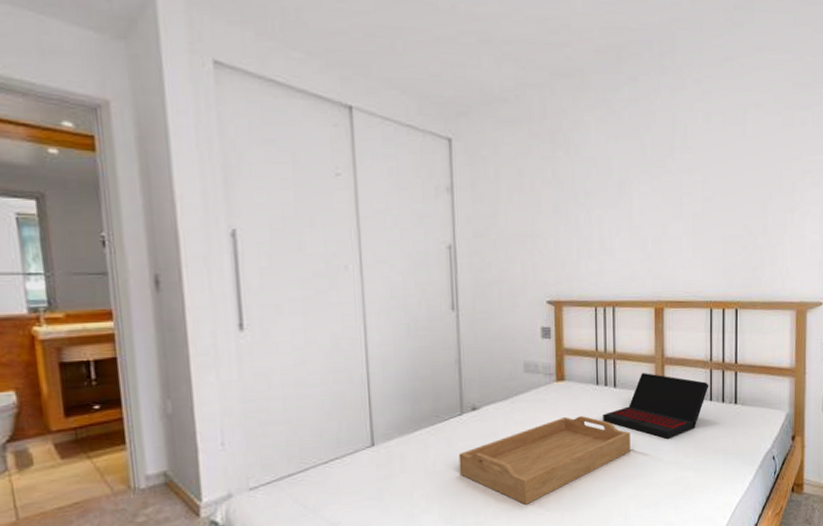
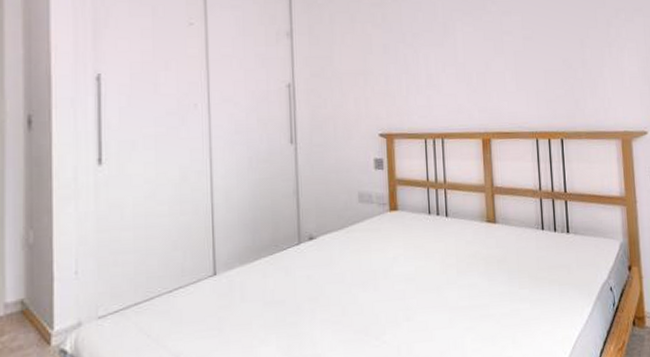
serving tray: present [458,416,631,505] -> none [296,245,465,336]
laptop: present [603,372,709,439] -> none [436,201,540,269]

